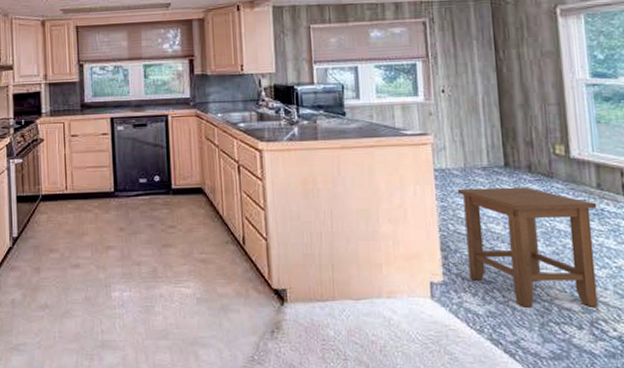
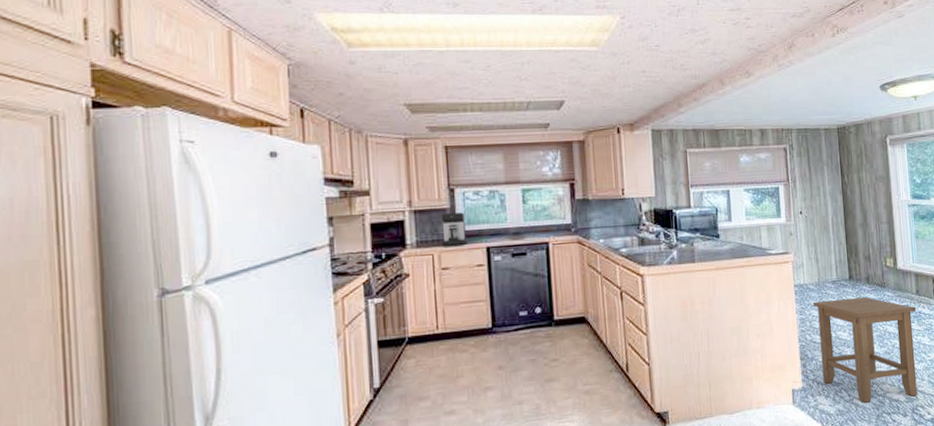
coffee maker: none [71,85,94,117] -> present [441,212,468,247]

